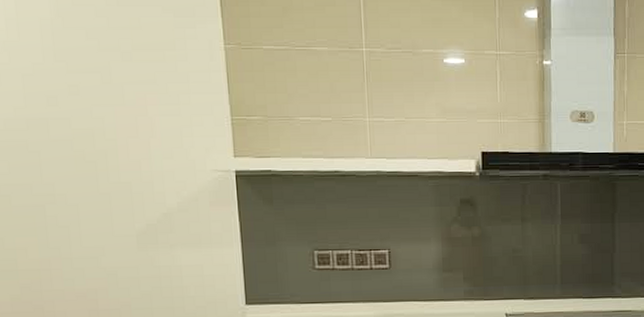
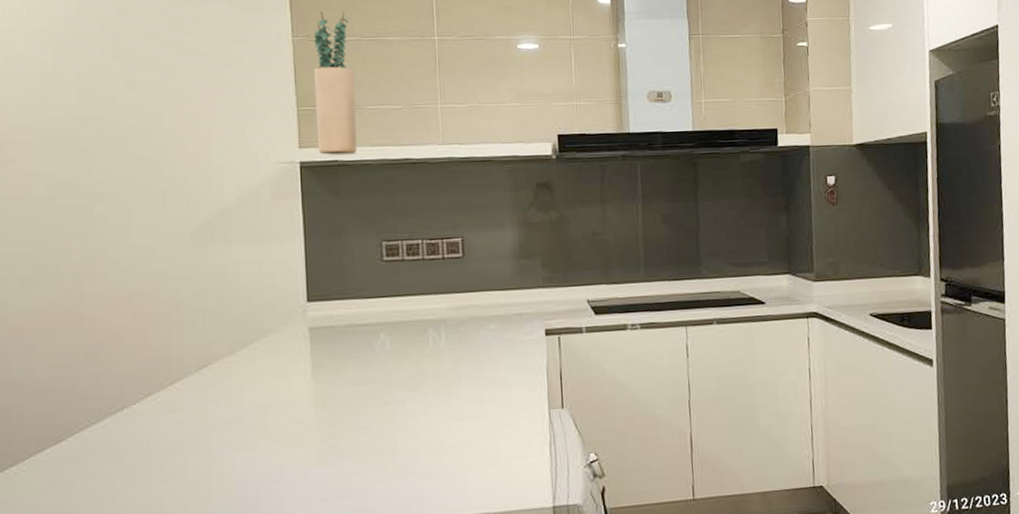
vase: none [245,19,289,166] -> present [314,11,357,155]

